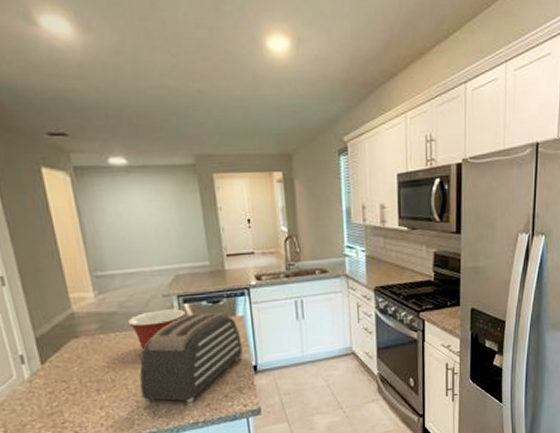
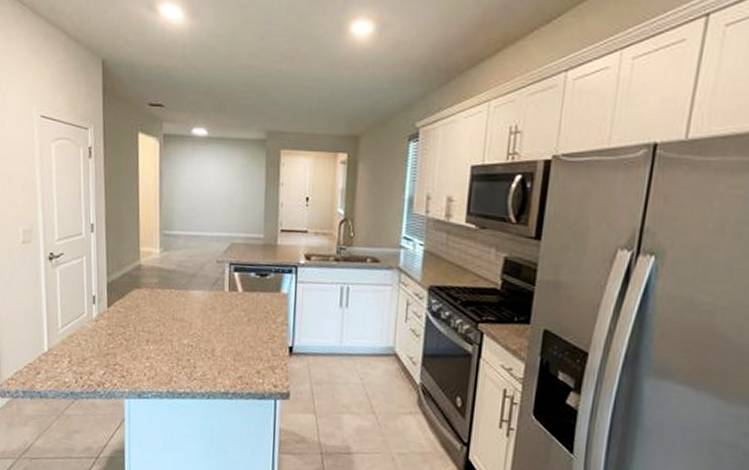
mixing bowl: present [127,309,186,350] -> none [183,274,235,310]
toaster: present [139,312,243,406] -> none [182,283,282,374]

